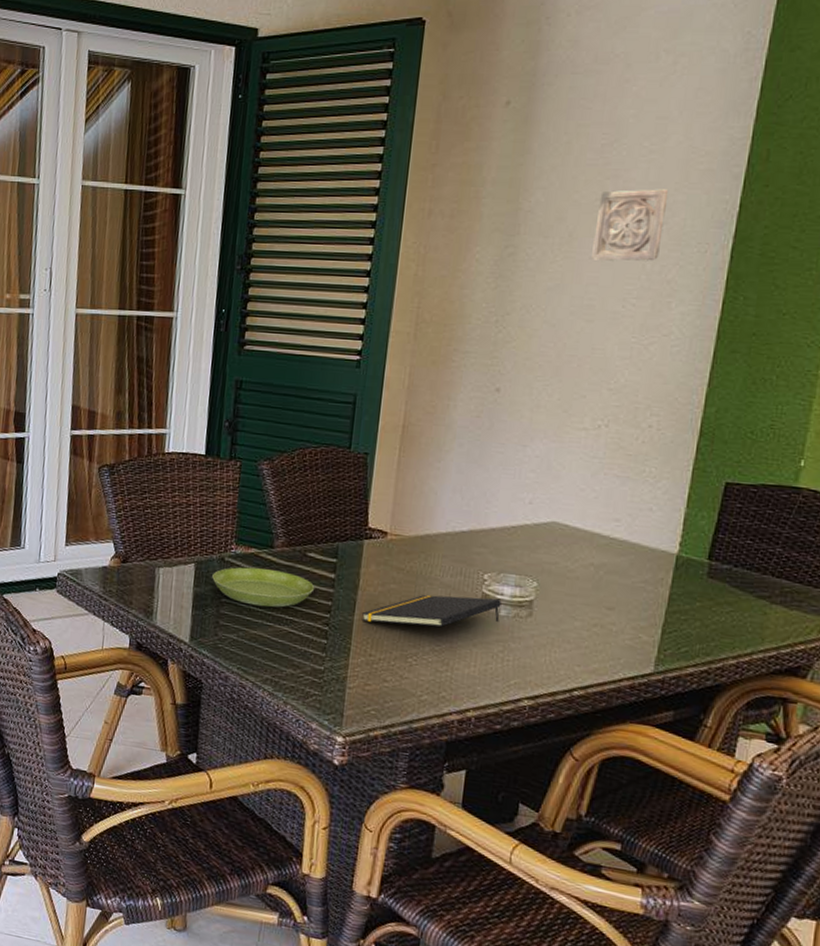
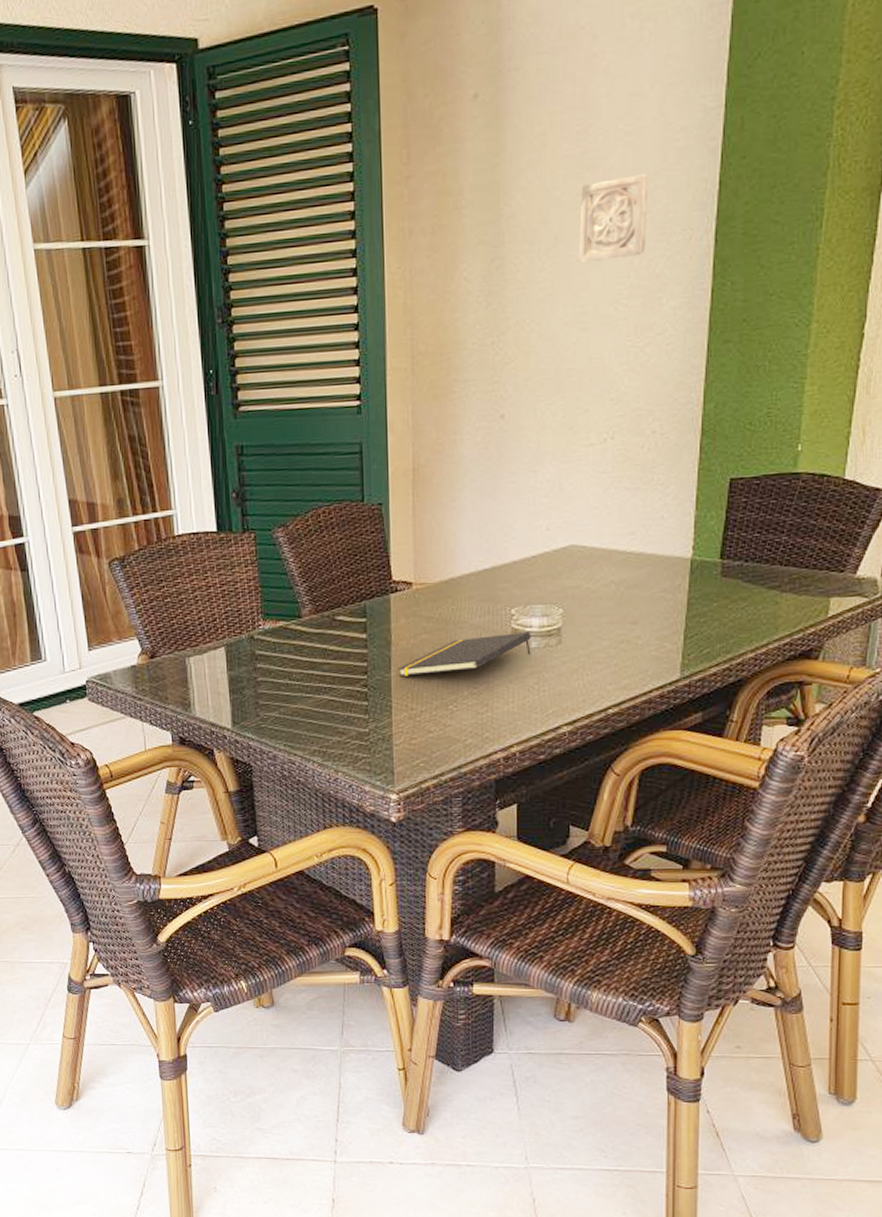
saucer: present [212,567,315,608] -> none [244,640,349,680]

